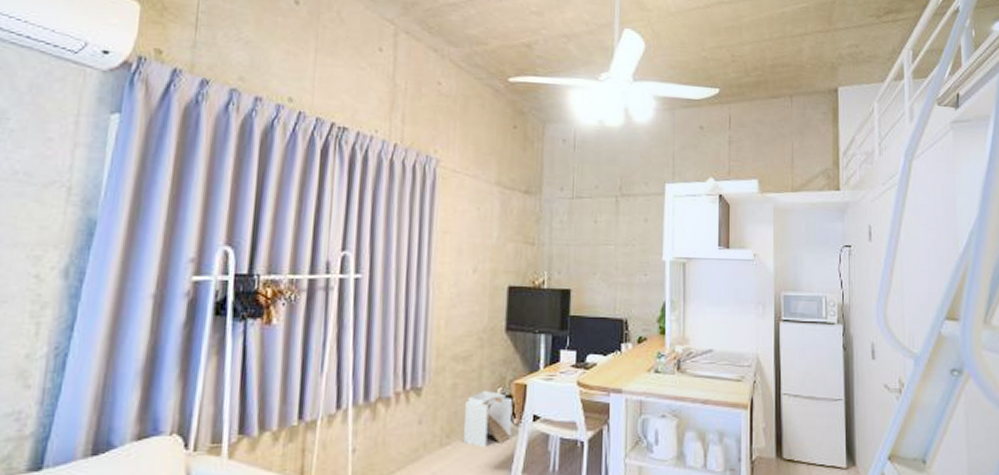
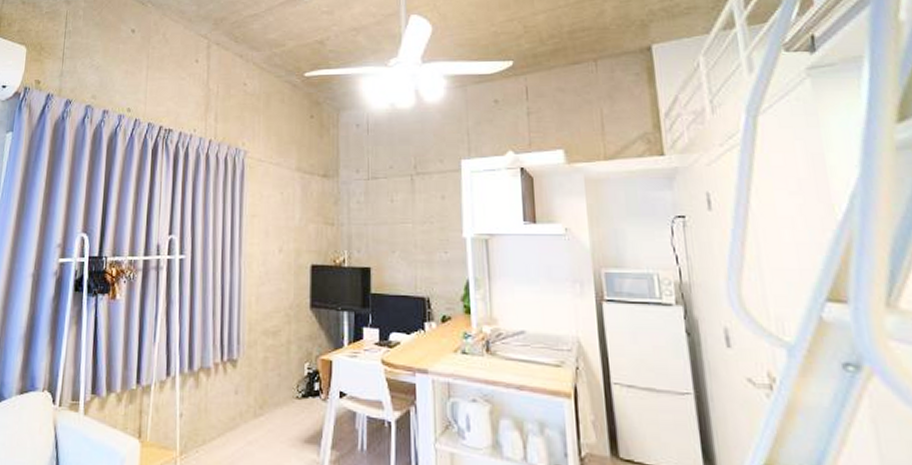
staircase: present [464,391,513,447] -> none [276,366,320,420]

